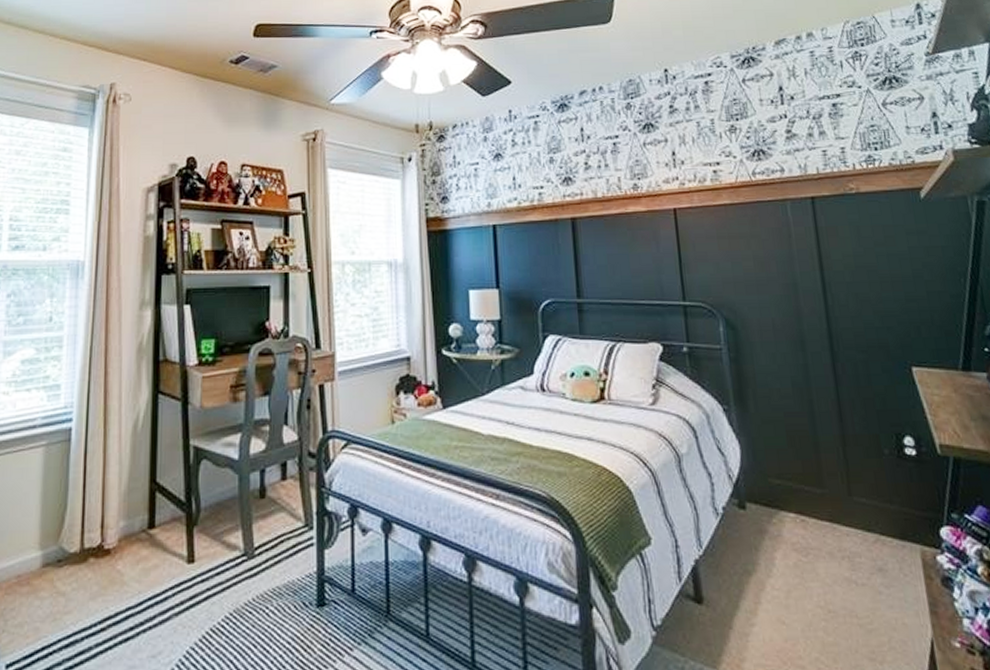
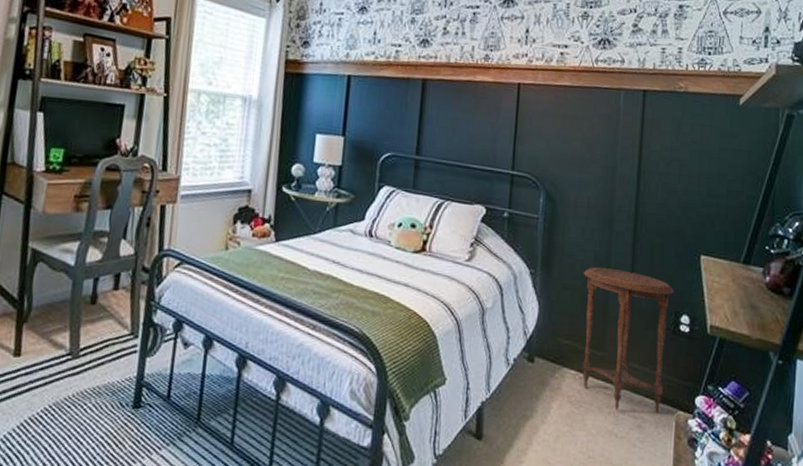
side table: none [783,394,901,554] -> present [582,267,674,414]

